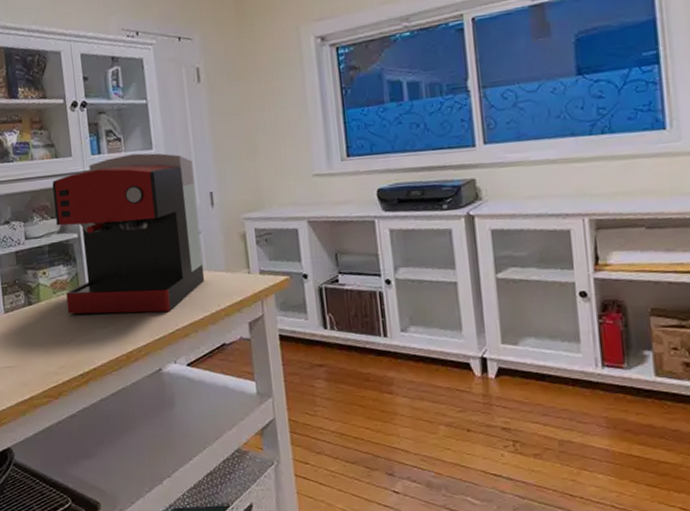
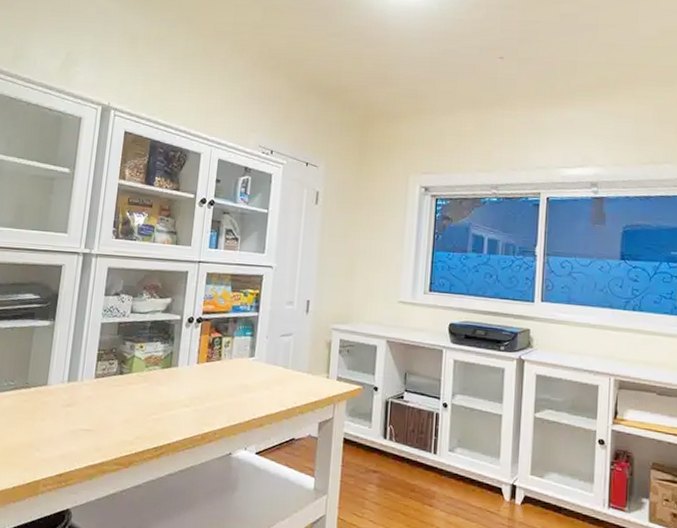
coffee maker: present [52,153,205,314] -> none [155,254,297,401]

